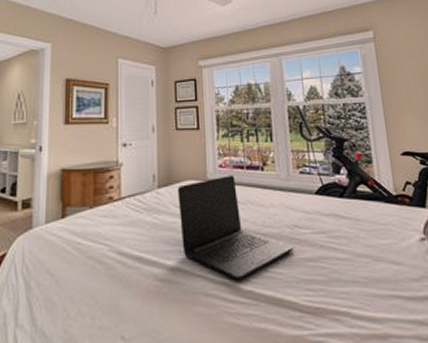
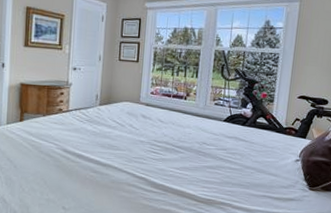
laptop: present [177,175,294,281] -> none [114,101,200,177]

